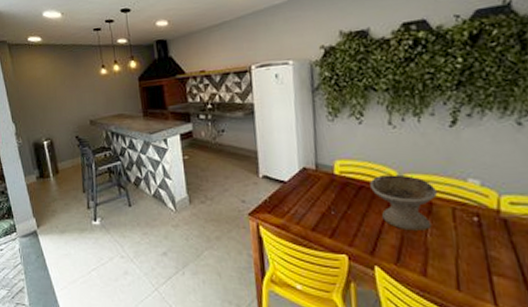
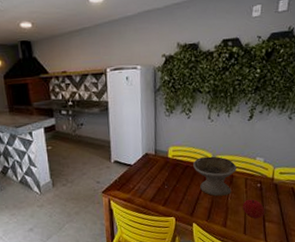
fruit: none [451,239,490,268] -> present [242,199,265,219]

